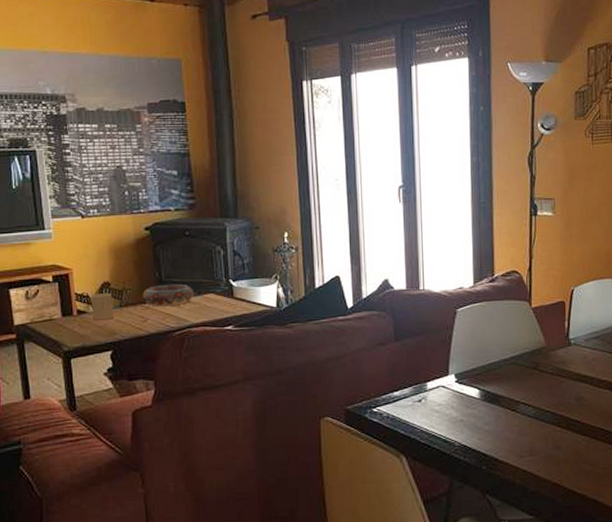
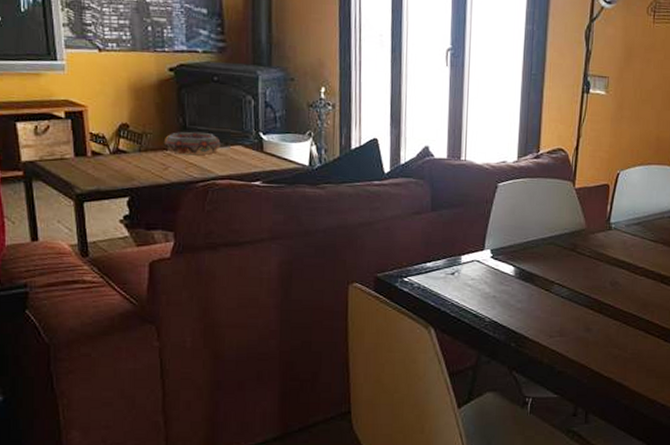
candle: present [90,293,114,322] -> none [107,135,132,165]

